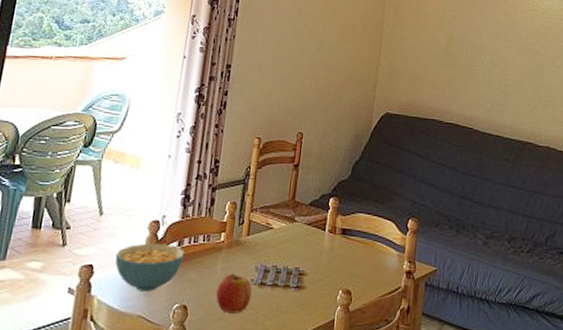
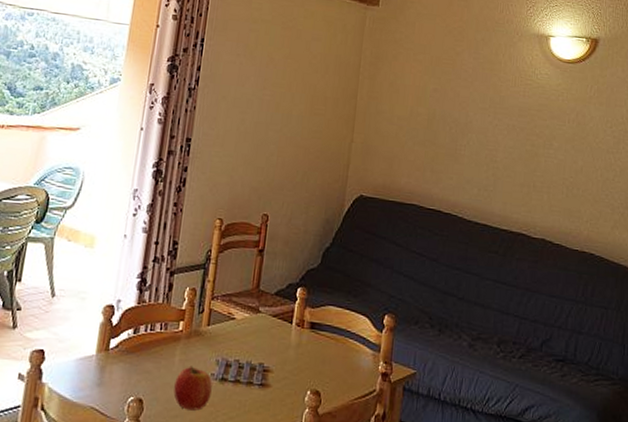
cereal bowl: present [115,243,186,291] -> none [67,329,142,382]

